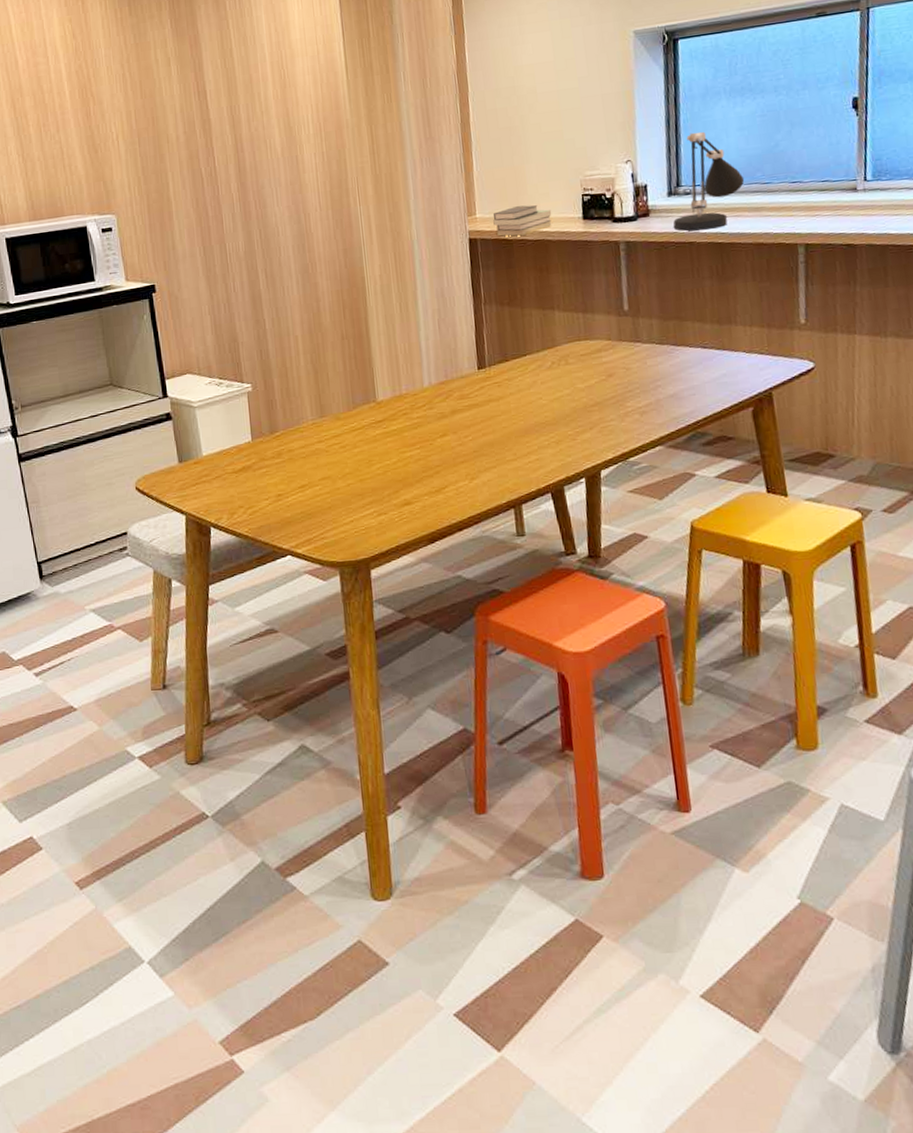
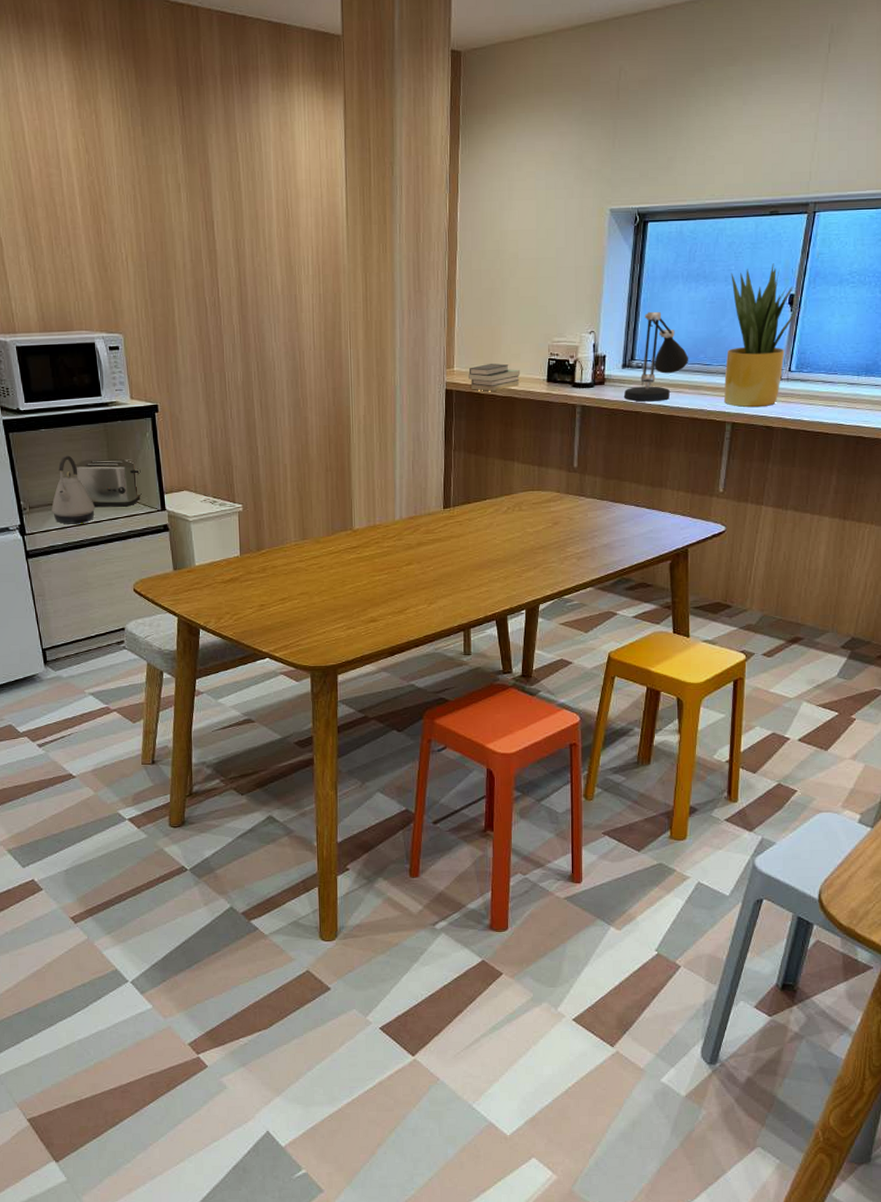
kettle: none [45,347,92,422] -> present [51,455,96,525]
toaster: none [69,345,140,400] -> present [75,459,141,507]
planter: none [780,67,870,226] -> present [724,263,803,407]

